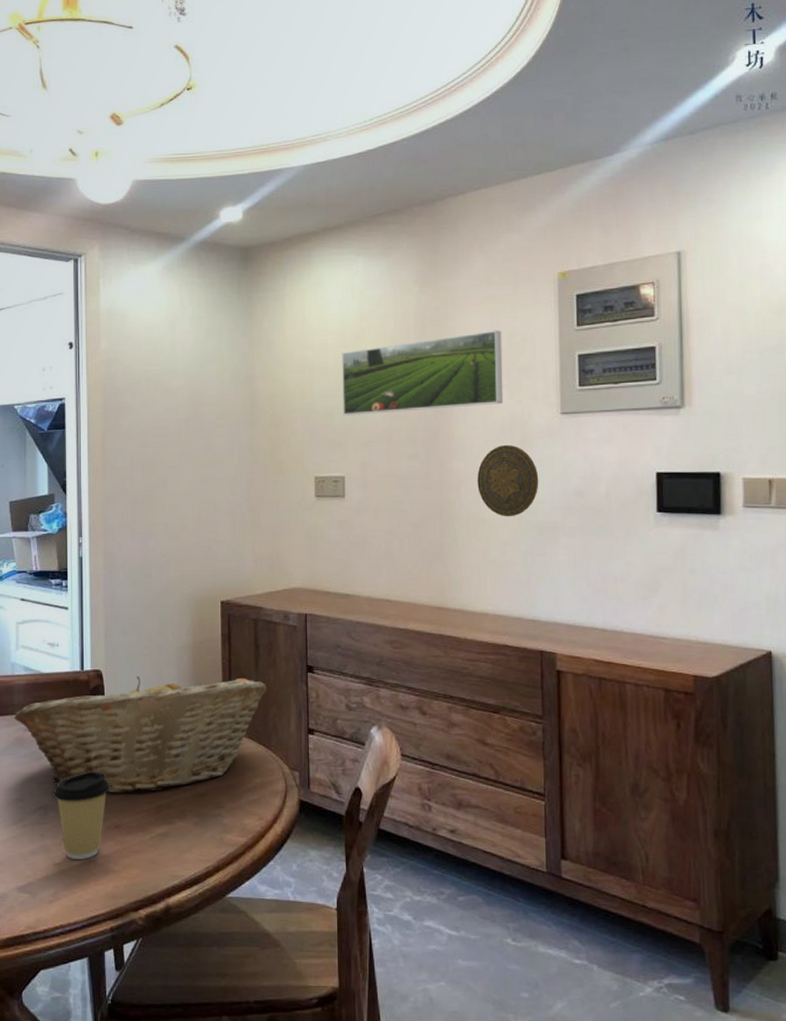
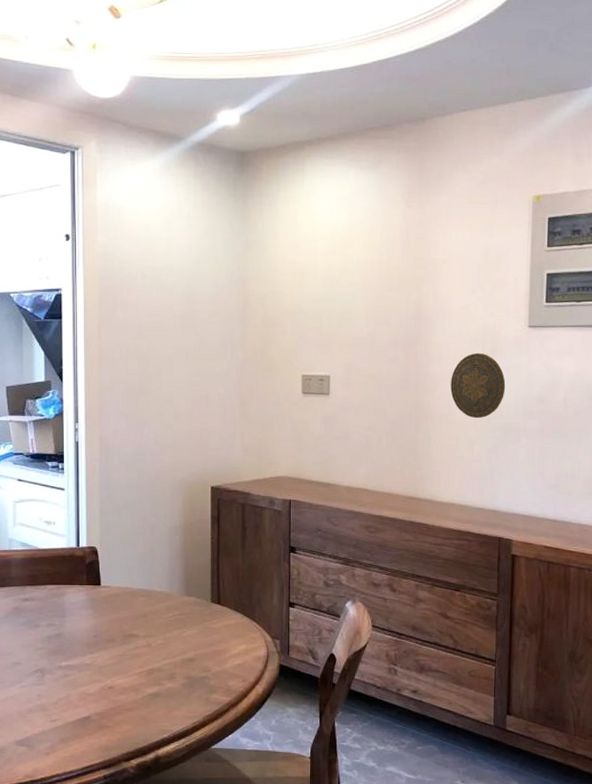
fruit basket: present [15,675,267,793] -> none [12,552,253,658]
coffee cup: present [52,770,111,860] -> none [49,637,105,717]
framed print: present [342,330,504,416] -> none [330,246,479,319]

